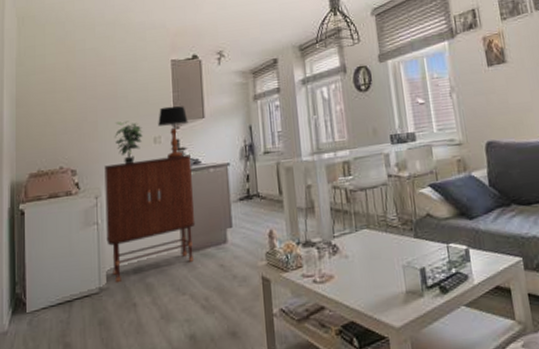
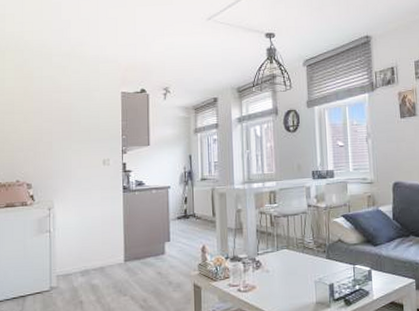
bar cabinet: present [104,154,196,282] -> none [57,176,138,282]
potted plant: present [114,121,143,164] -> none [67,143,93,182]
table lamp: present [158,106,188,158] -> none [107,133,135,179]

